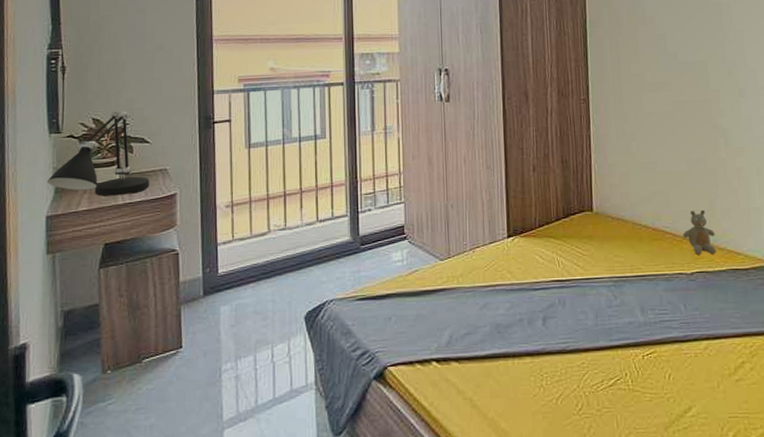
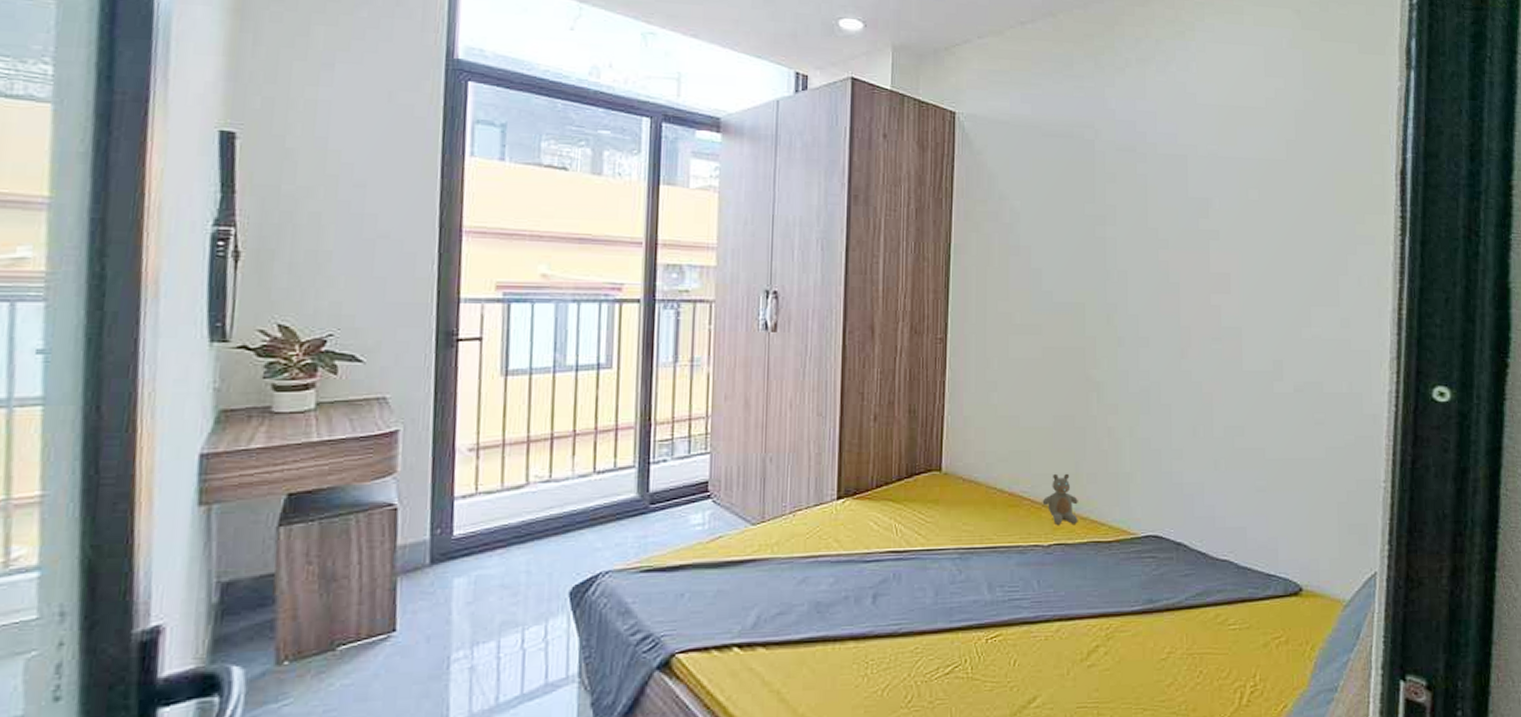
desk lamp: present [48,111,150,196] -> none [204,317,360,430]

